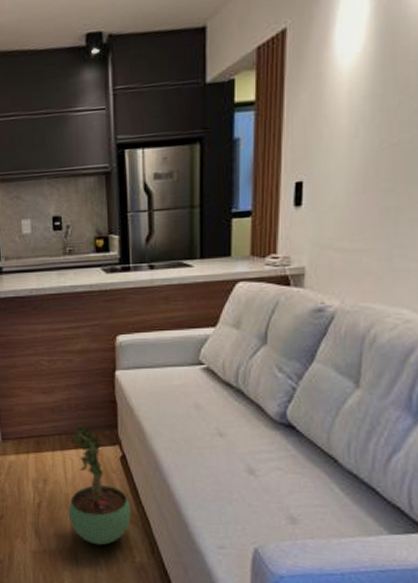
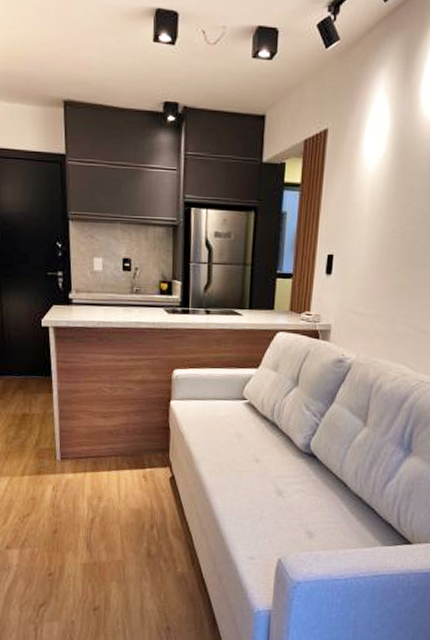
potted plant: present [68,425,132,545] -> none [119,447,177,558]

